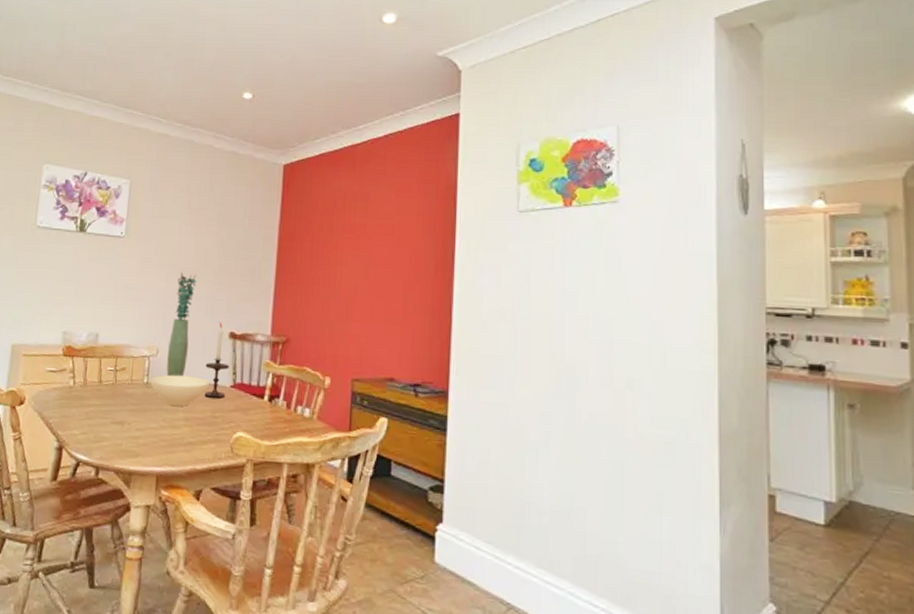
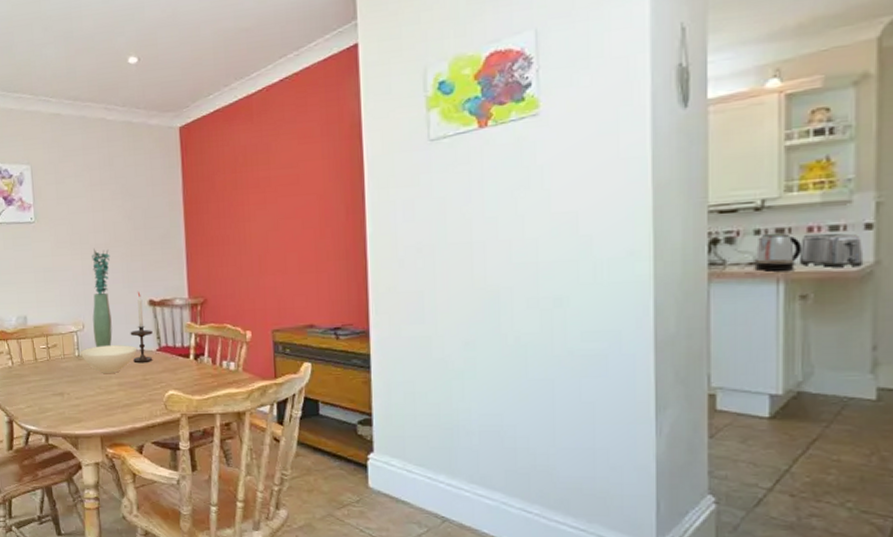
kettle: none [807,340,849,380] -> present [754,232,803,272]
toaster: none [846,346,902,383] -> present [798,233,864,268]

